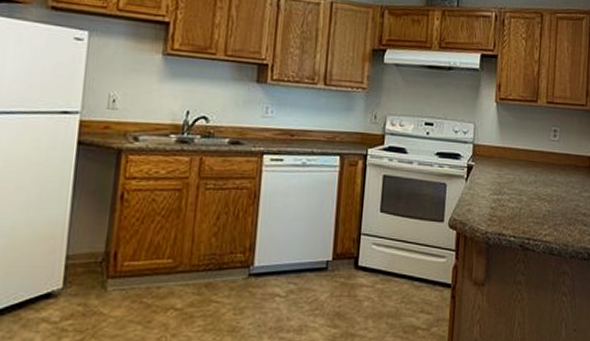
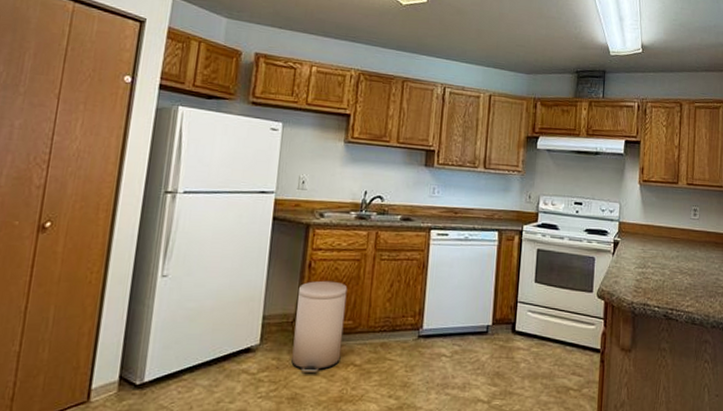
pedal bin: none [100,213,167,319] -> present [291,280,348,373]

